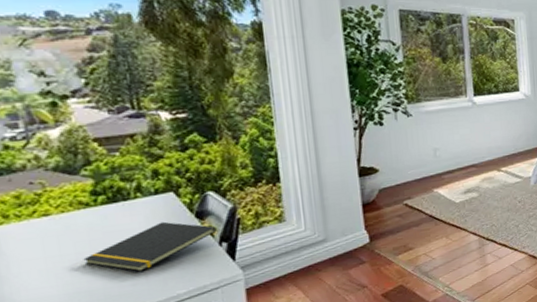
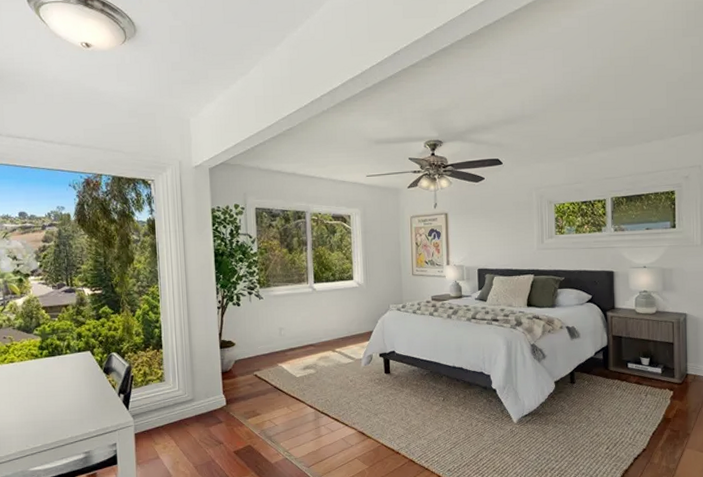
notepad: present [83,221,217,272] -> none [32,373,117,411]

